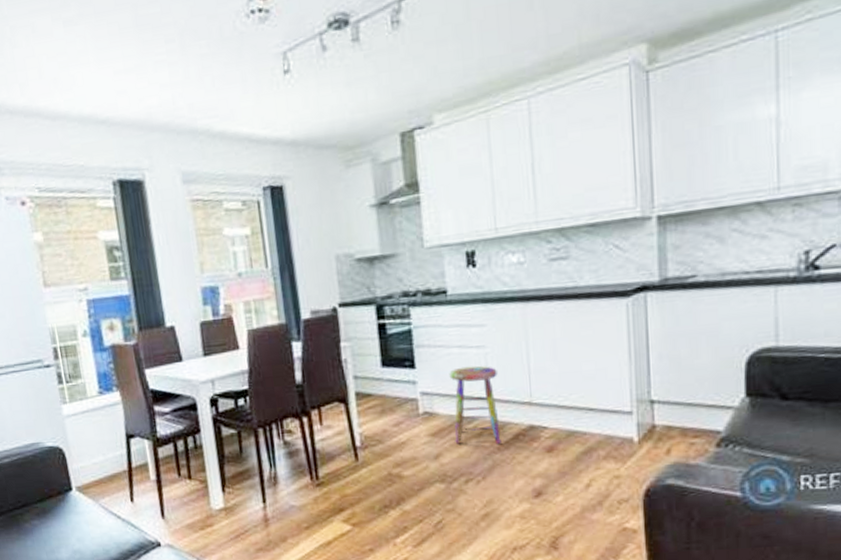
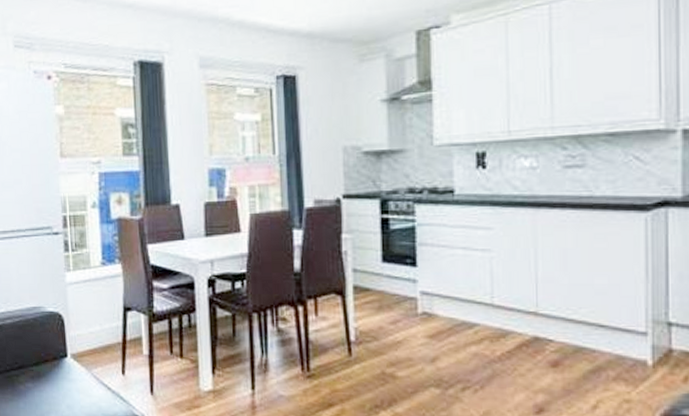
step stool: present [449,365,501,444] -> none [451,269,503,353]

